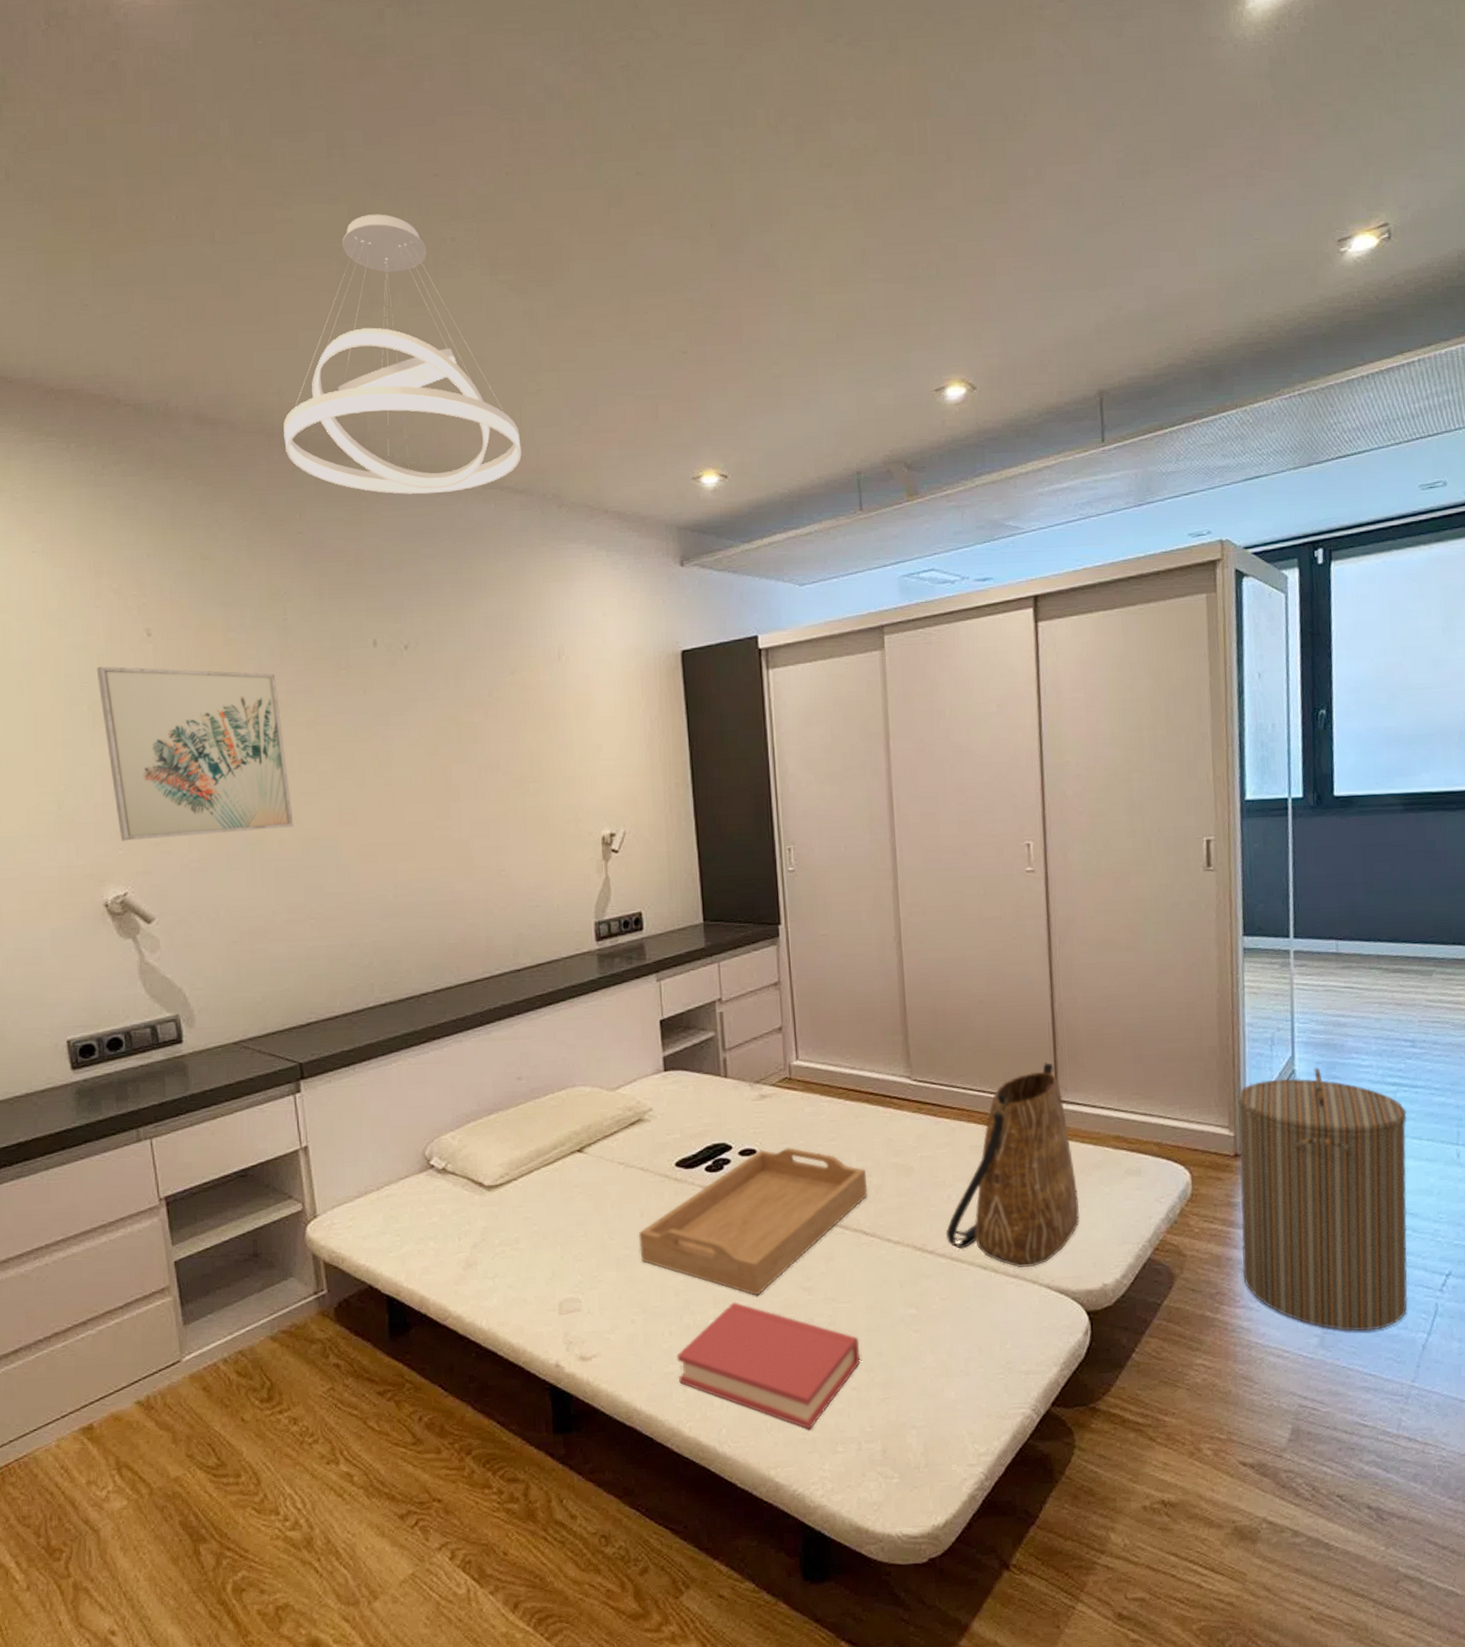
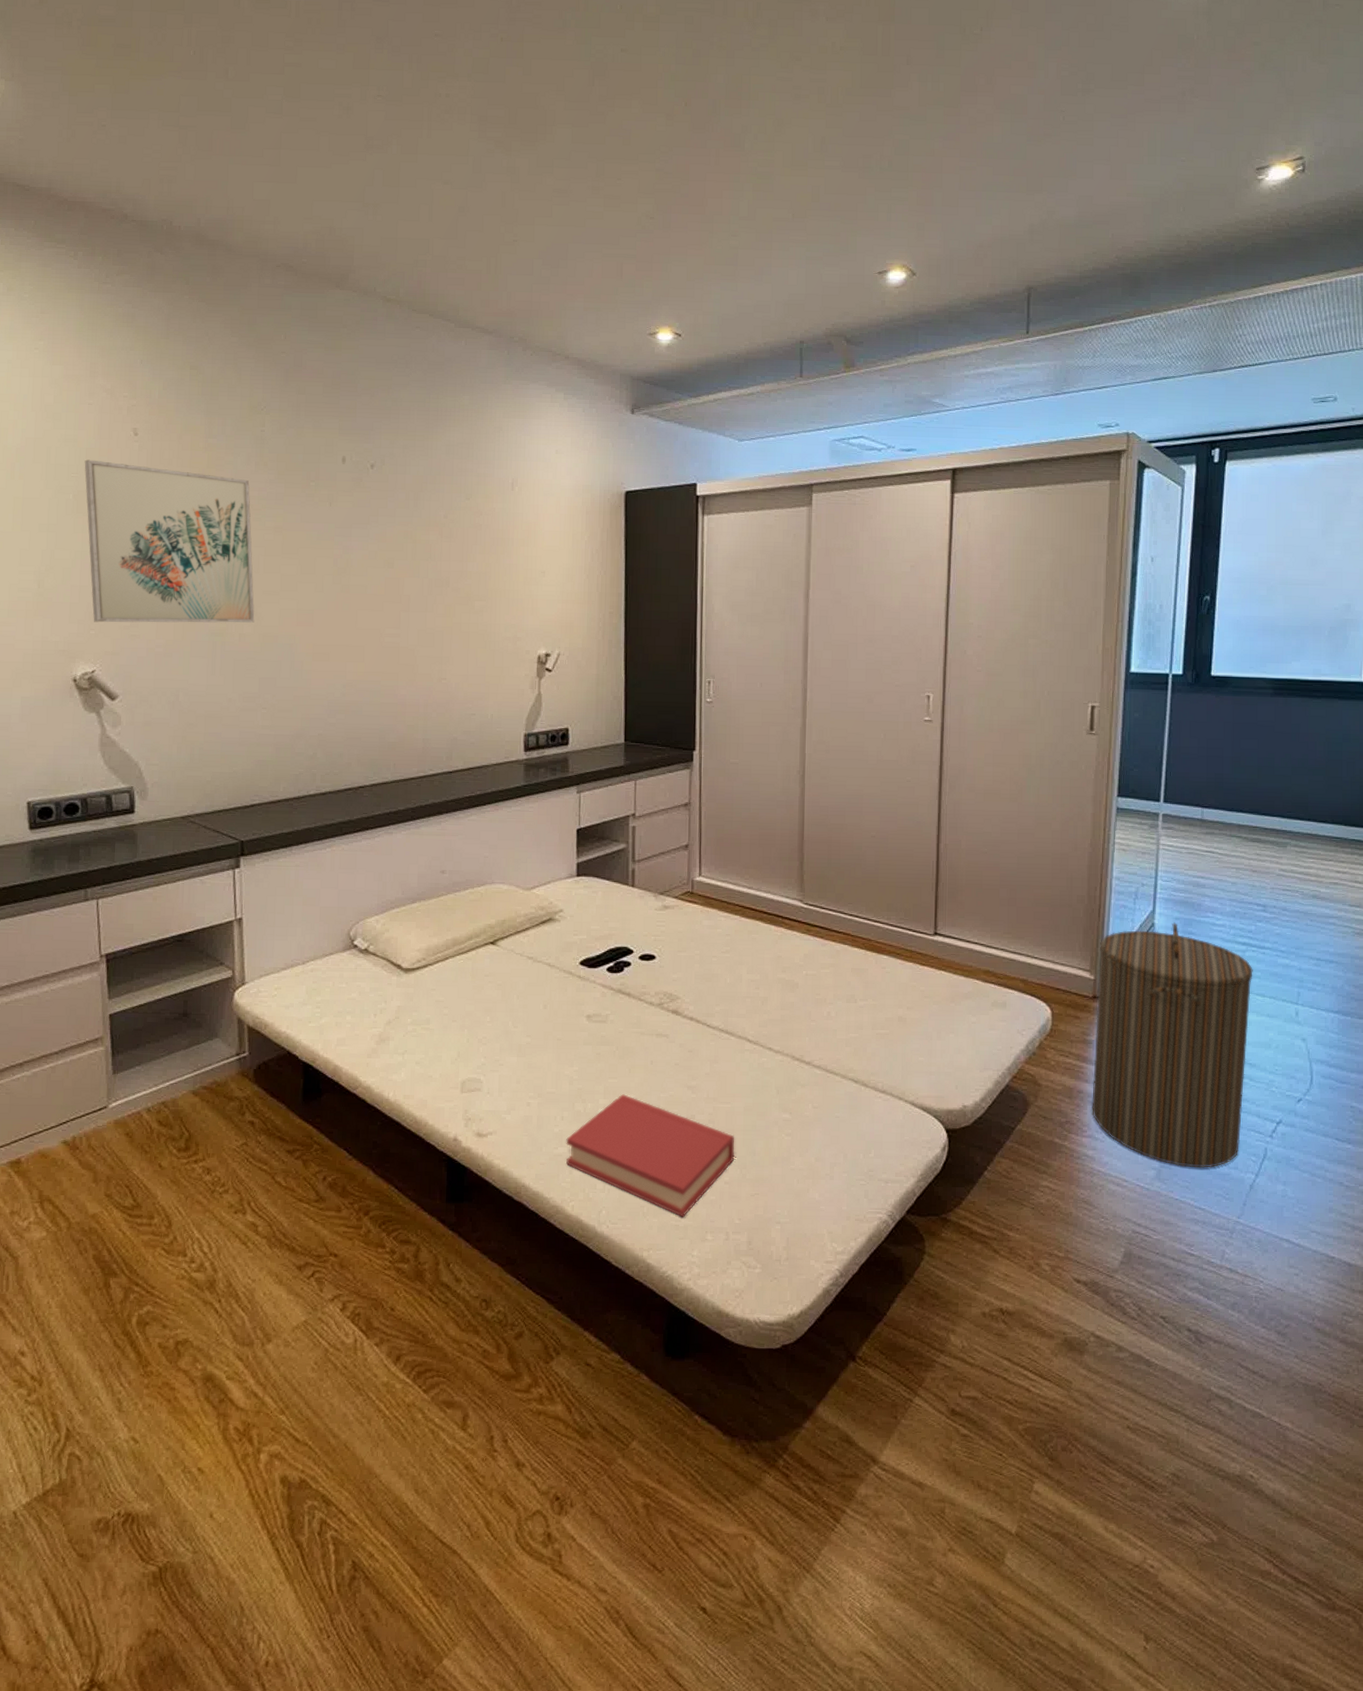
pendant light: present [283,214,522,494] -> none [276,66,494,327]
serving tray: present [638,1146,867,1296] -> none [540,955,754,1090]
tote bag: present [945,1062,1080,1268] -> none [822,898,948,1085]

